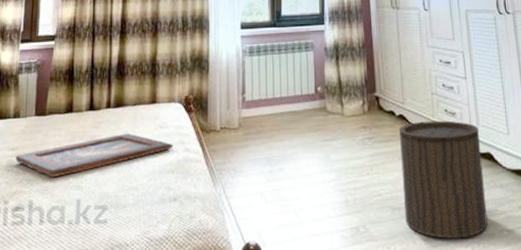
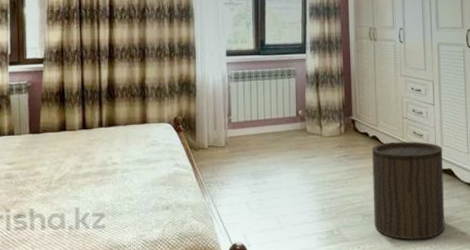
decorative tray: present [15,134,173,178] -> none [13,151,164,189]

